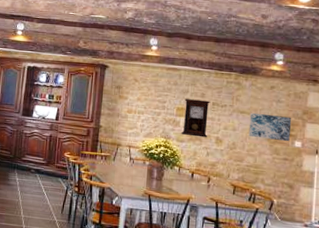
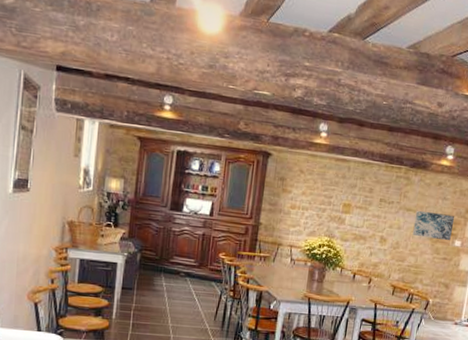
pendulum clock: present [181,99,210,138] -> none [346,194,378,237]

